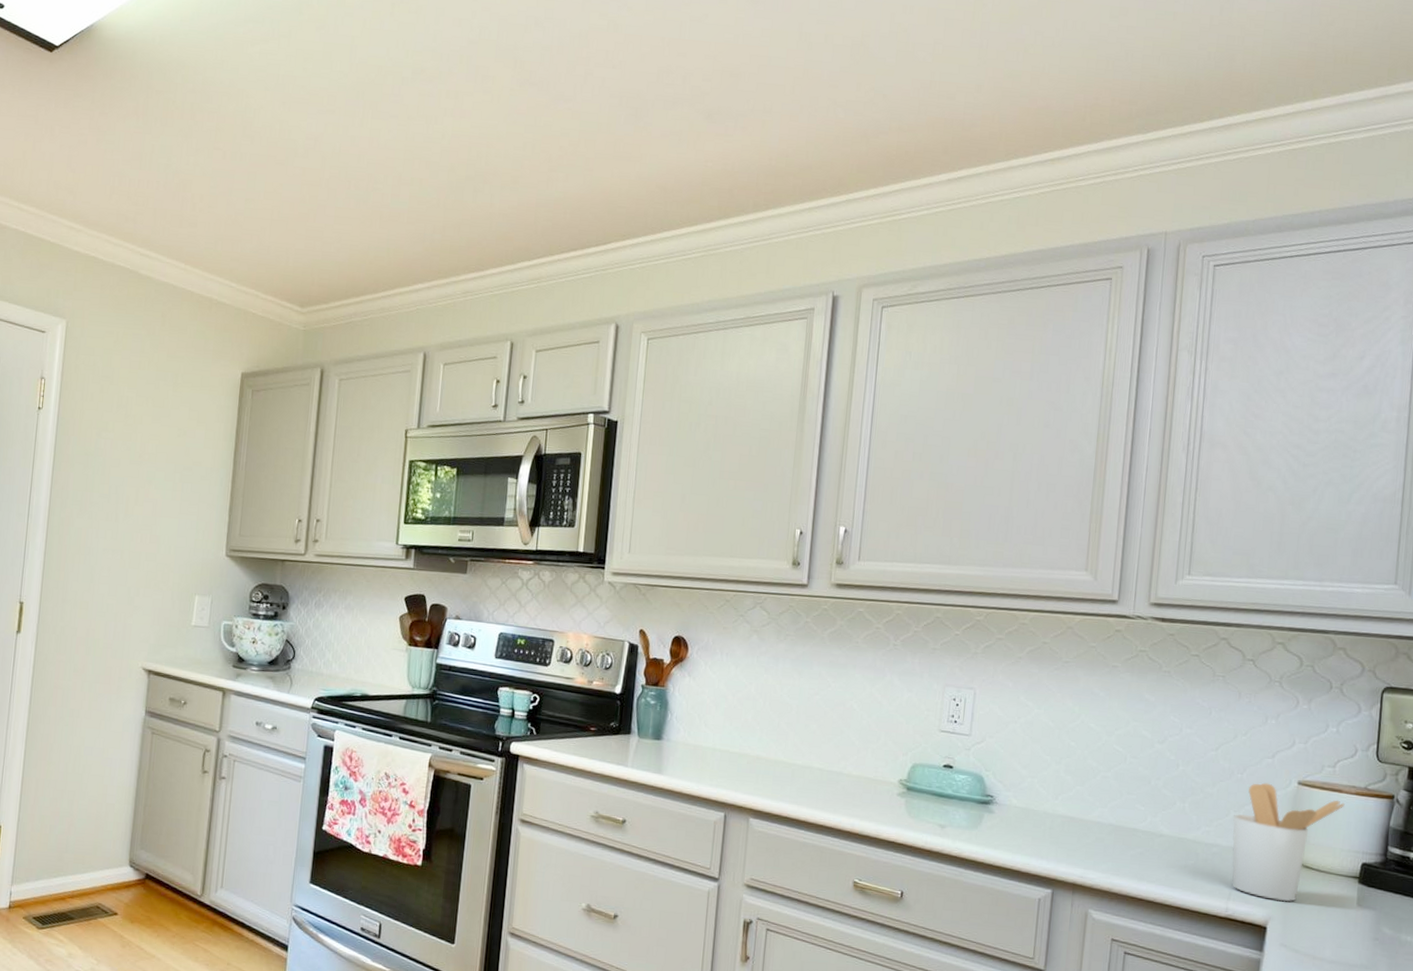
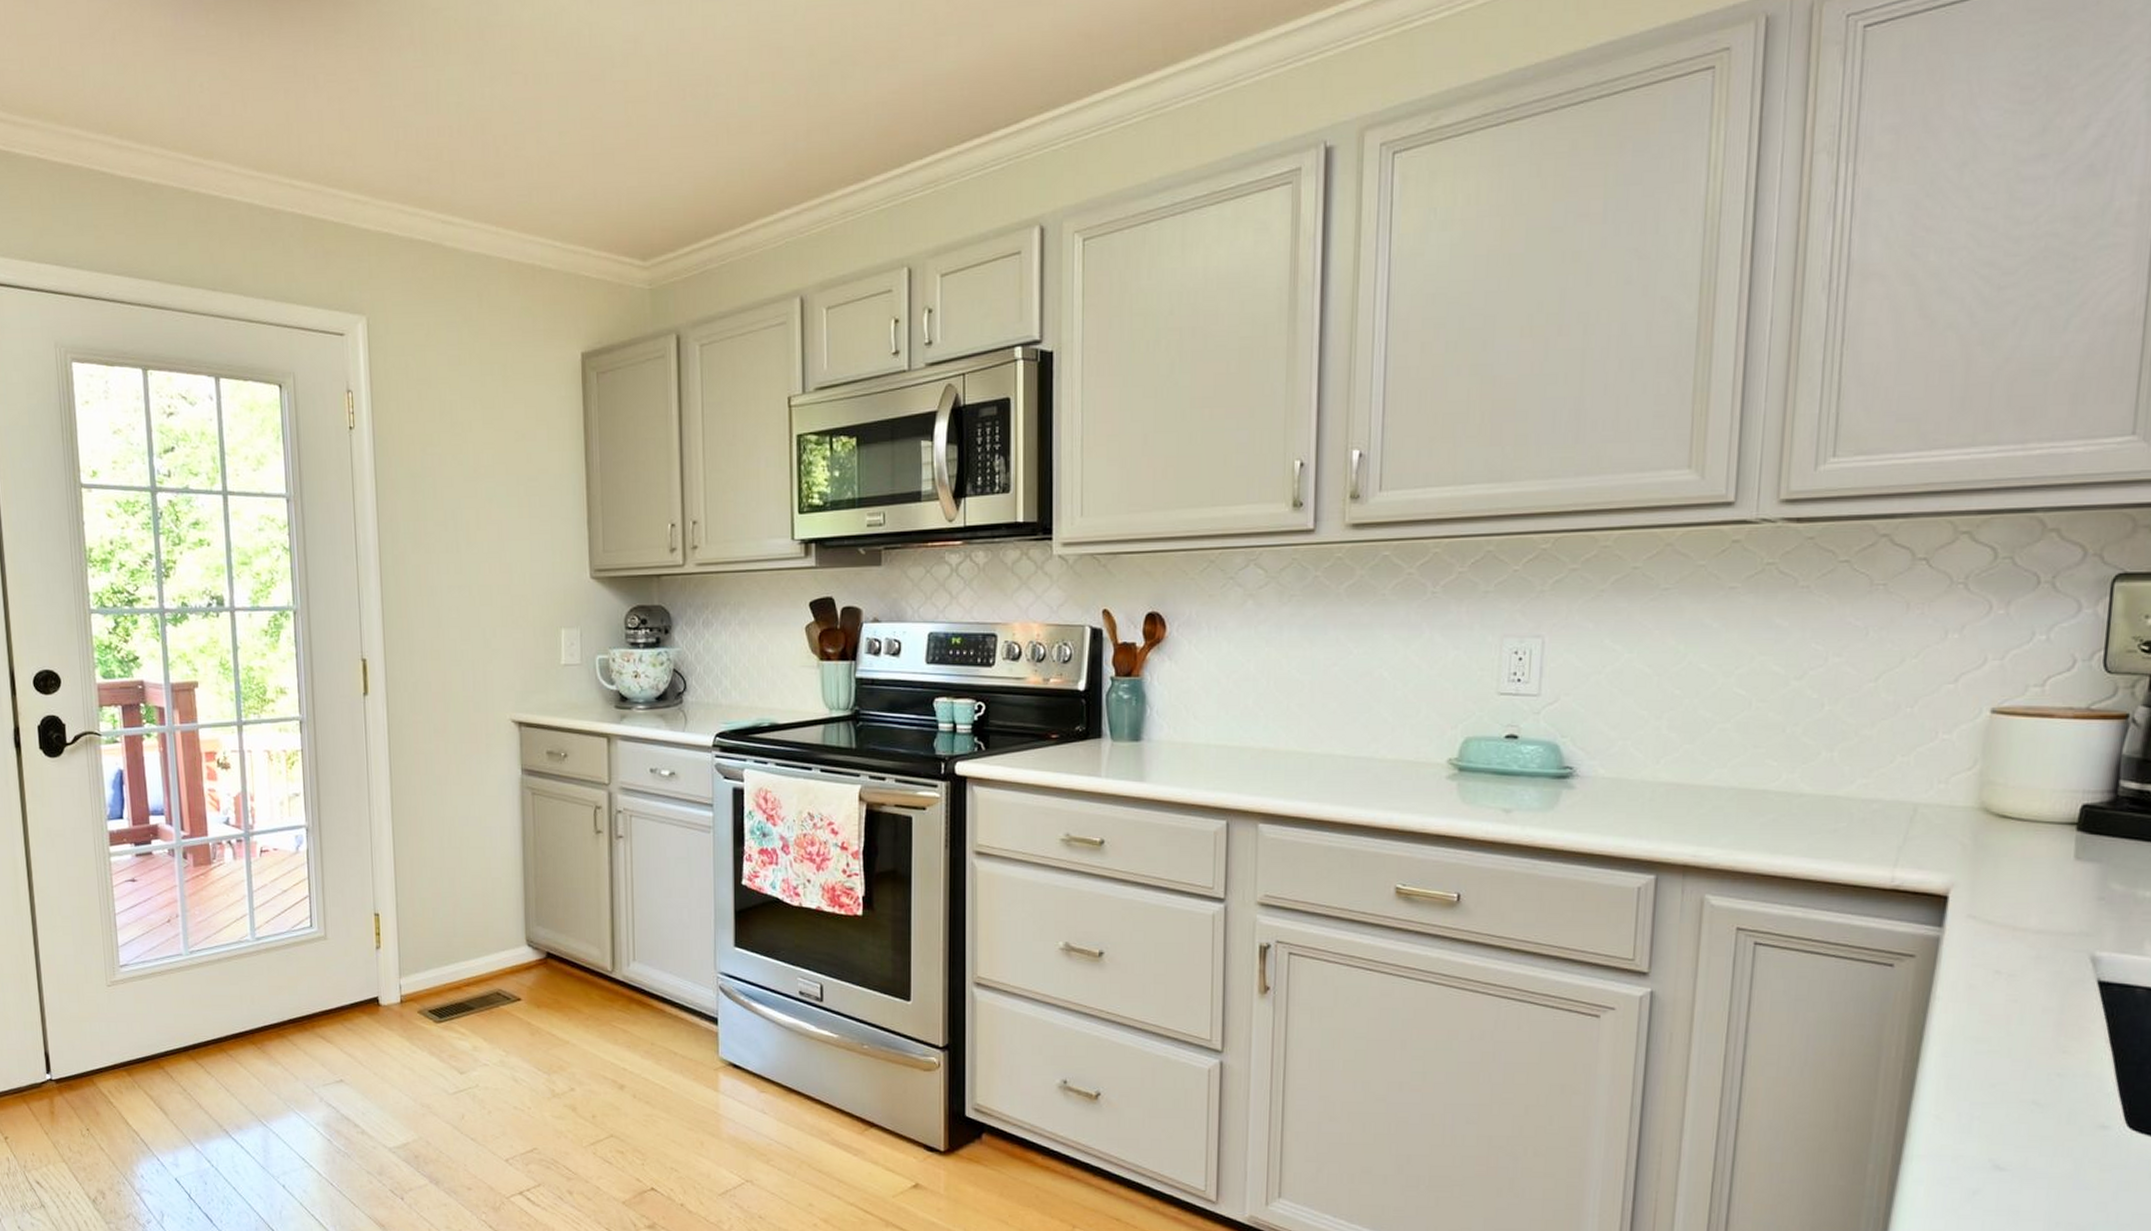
utensil holder: present [1232,783,1345,902] -> none [1899,715,2058,863]

